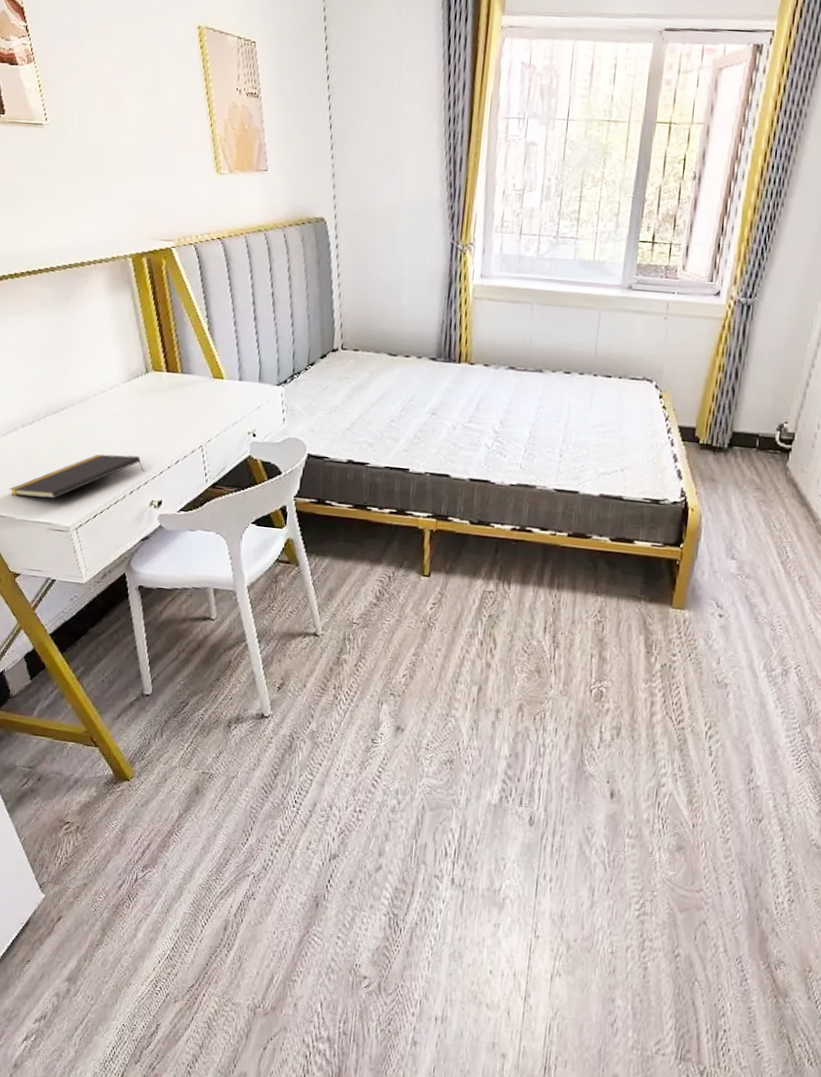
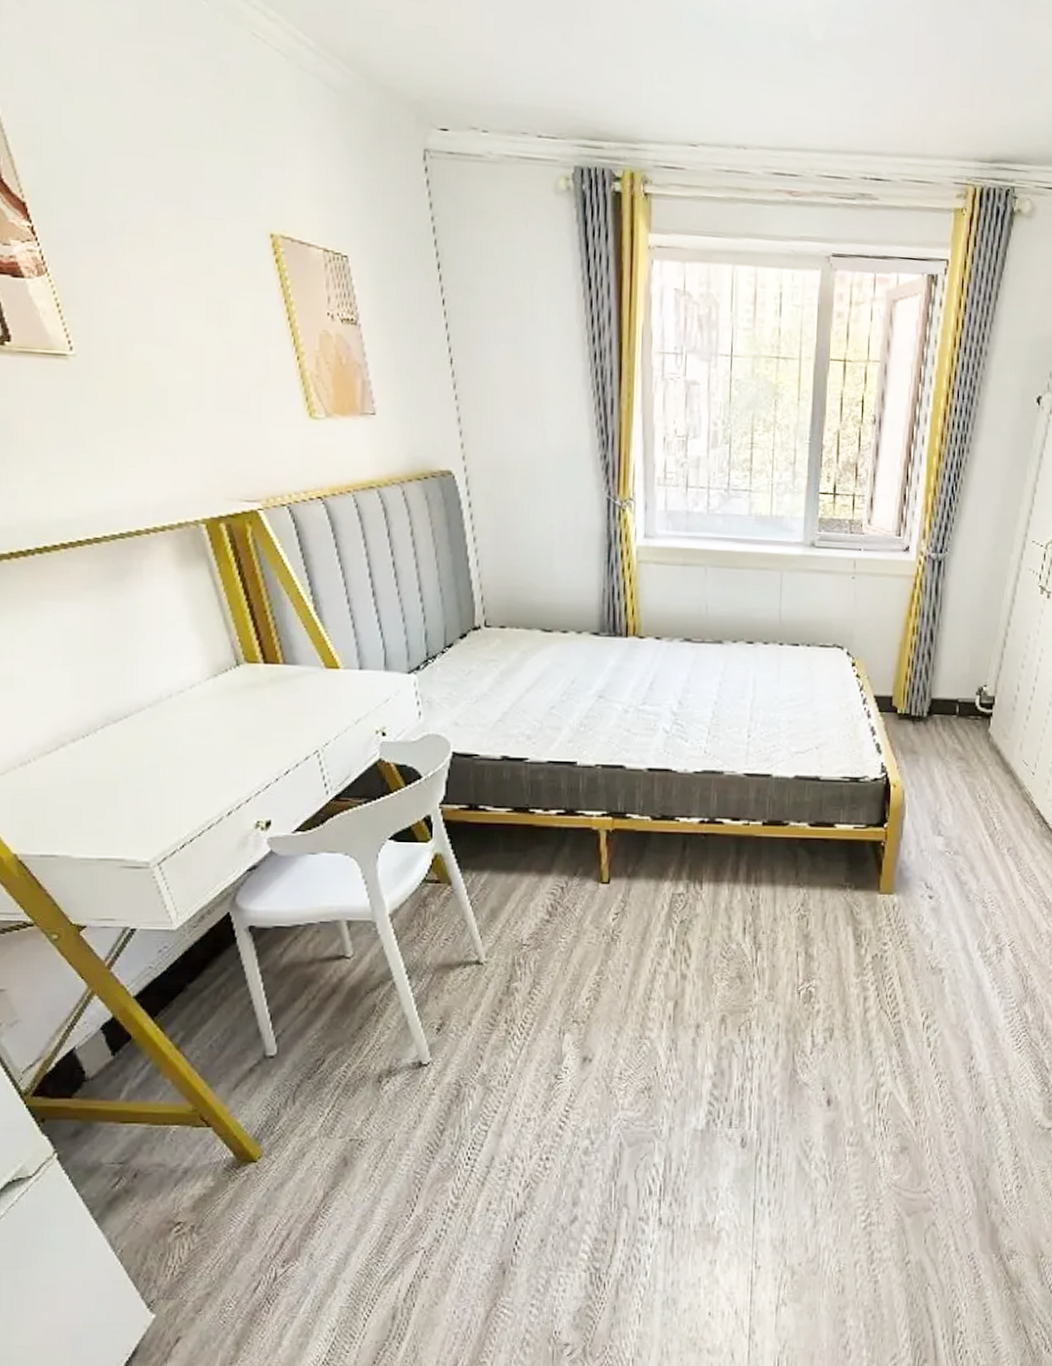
notepad: present [8,454,144,499] -> none [60,767,245,829]

